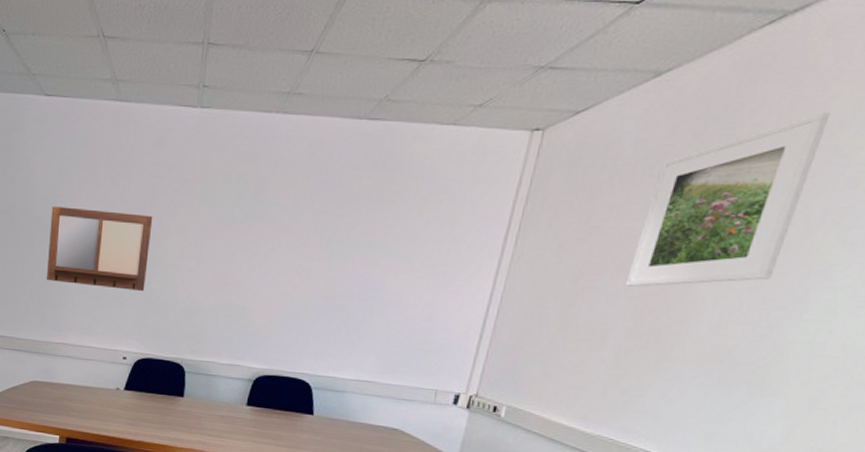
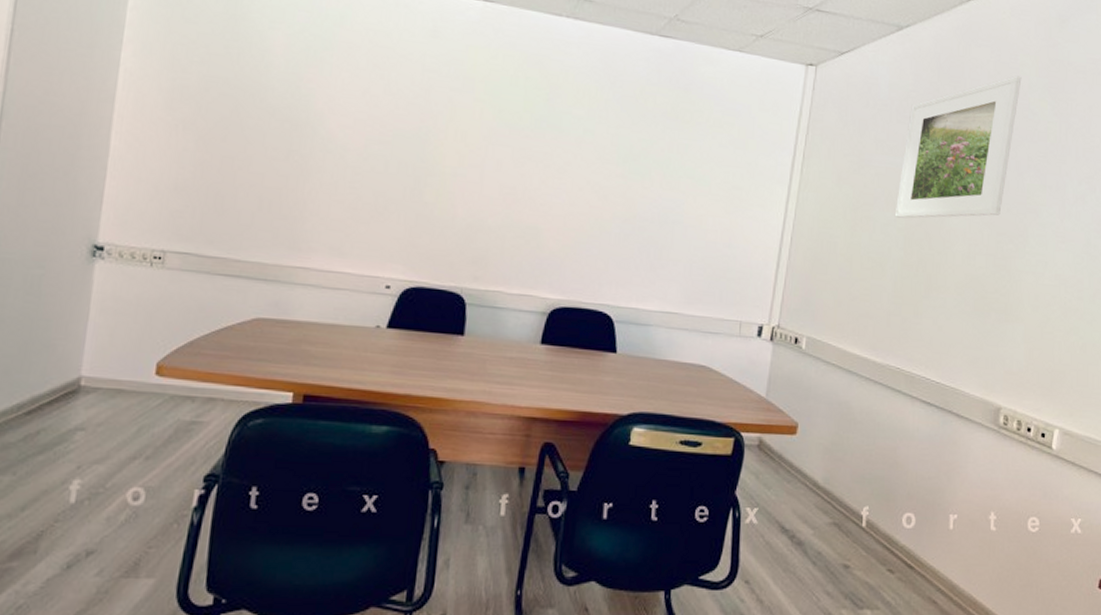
writing board: present [46,206,153,291] -> none [281,93,427,204]

